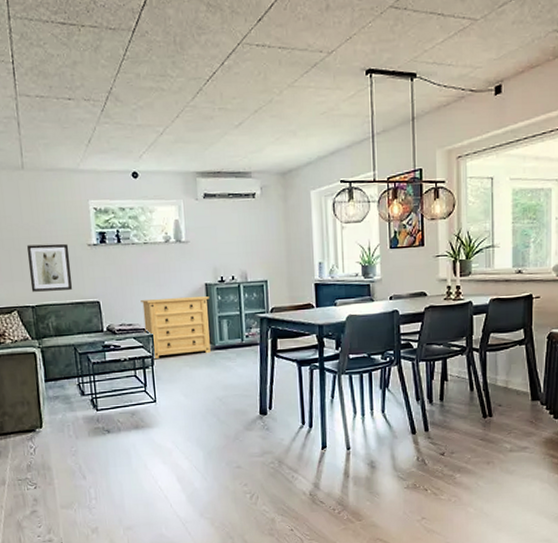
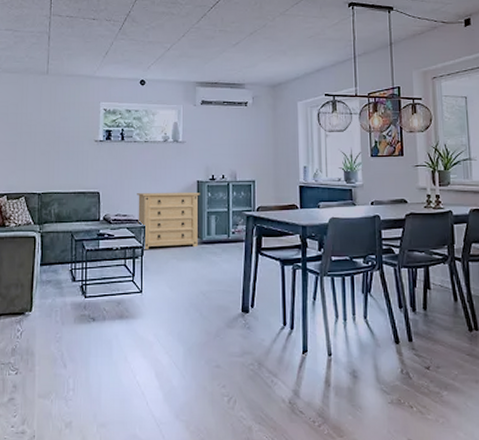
wall art: present [26,243,73,292] -> none [40,138,78,180]

